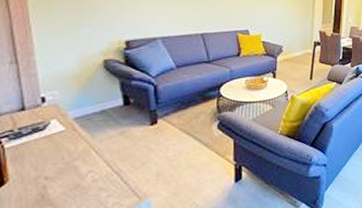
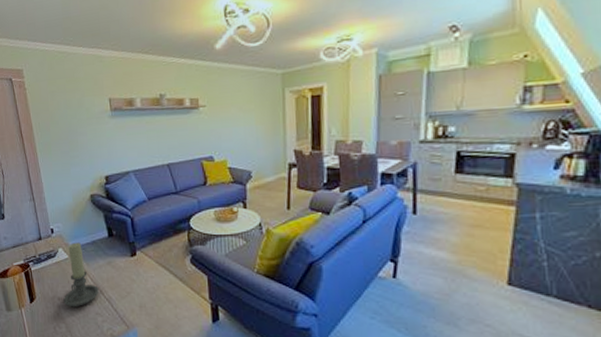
candle holder: none [52,112,105,186] -> present [63,242,99,307]

